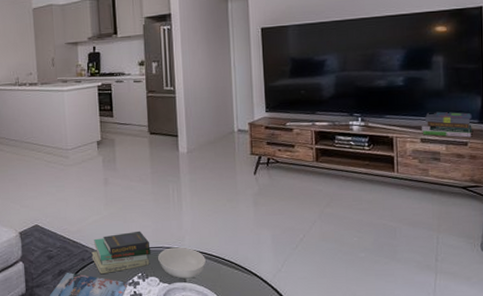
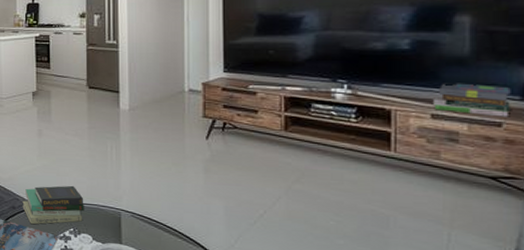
bowl: present [158,247,206,279] -> none [92,206,145,241]

